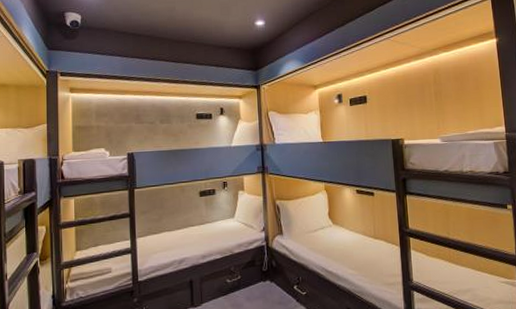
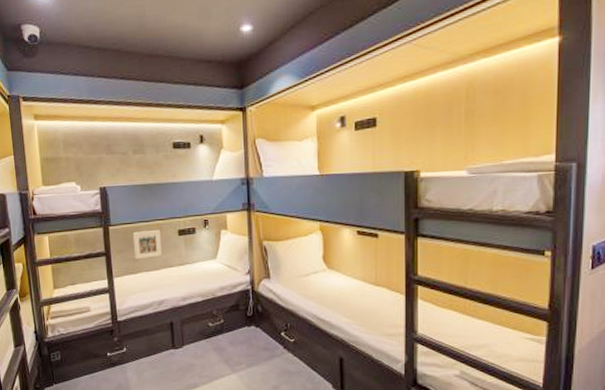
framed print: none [156,191,184,220] -> present [132,229,162,260]

